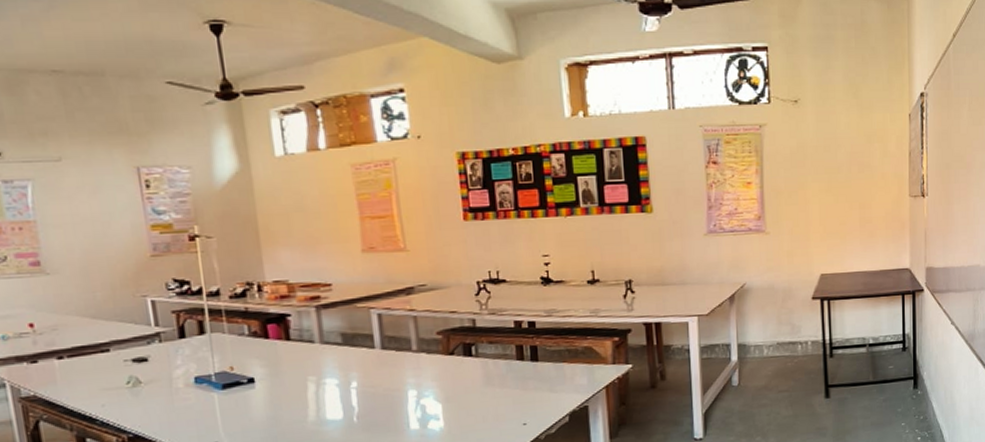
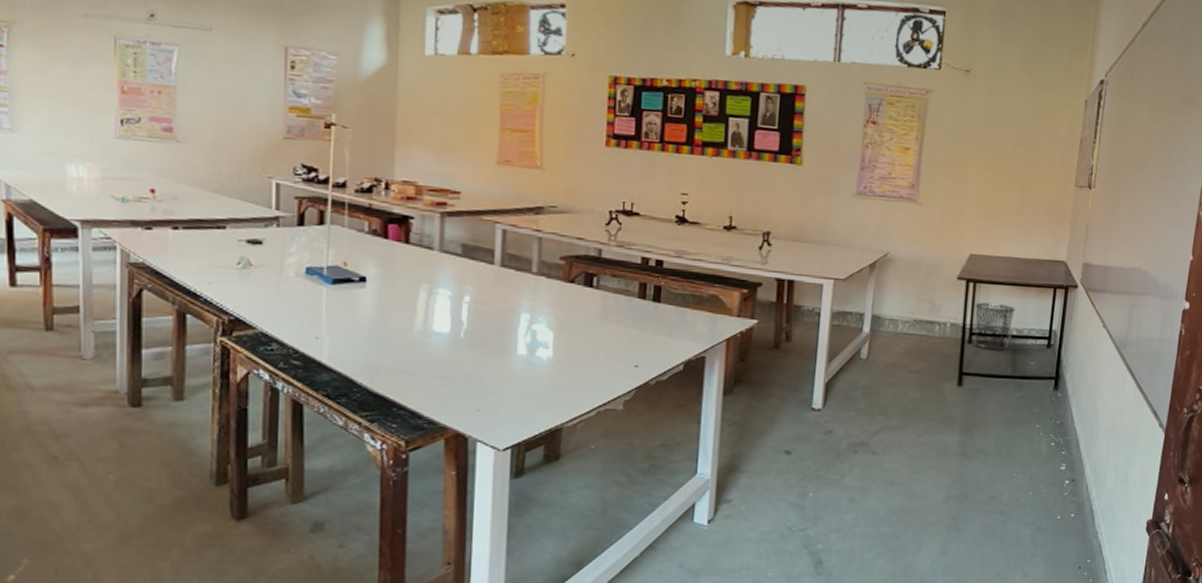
waste bin: none [832,316,869,361] -> present [974,302,1016,351]

